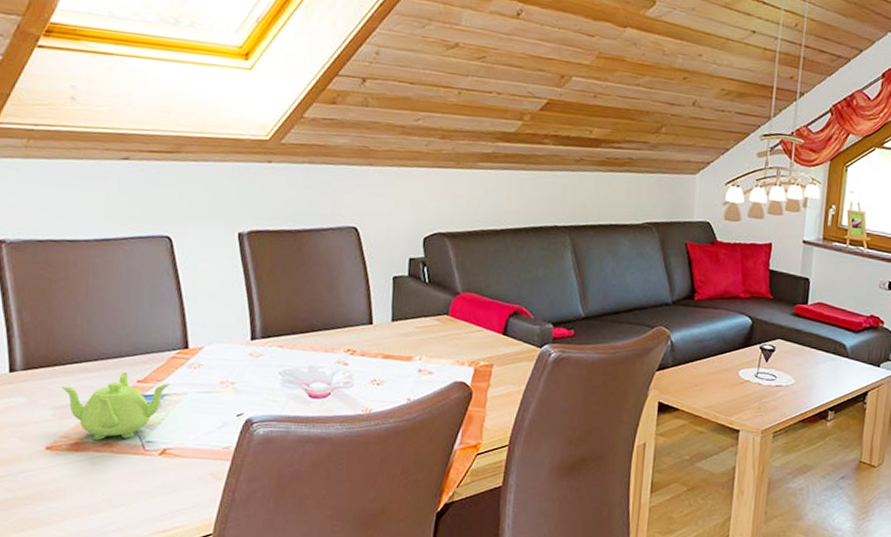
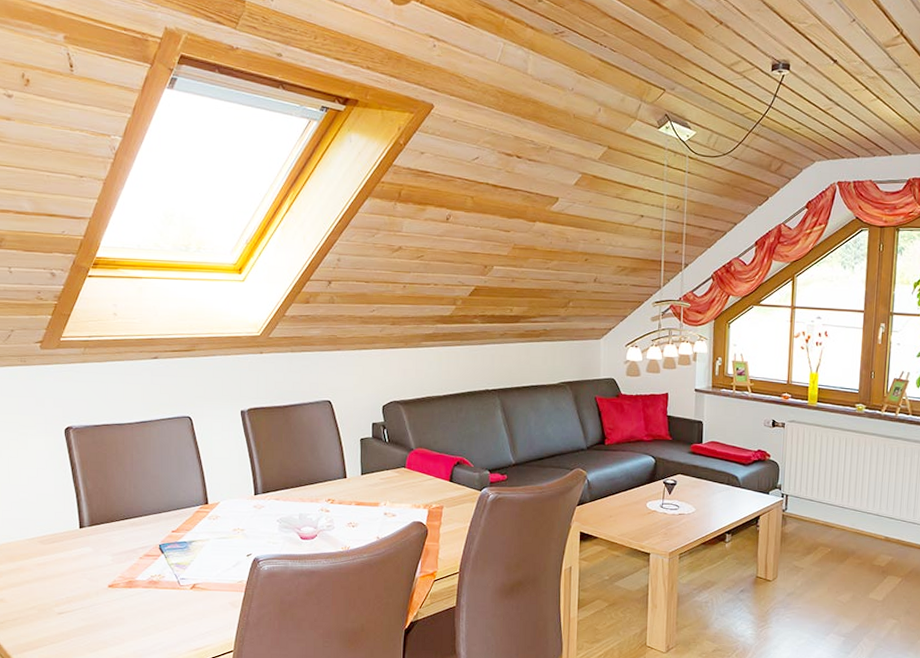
teapot: present [61,372,171,440] -> none [117,525,196,578]

